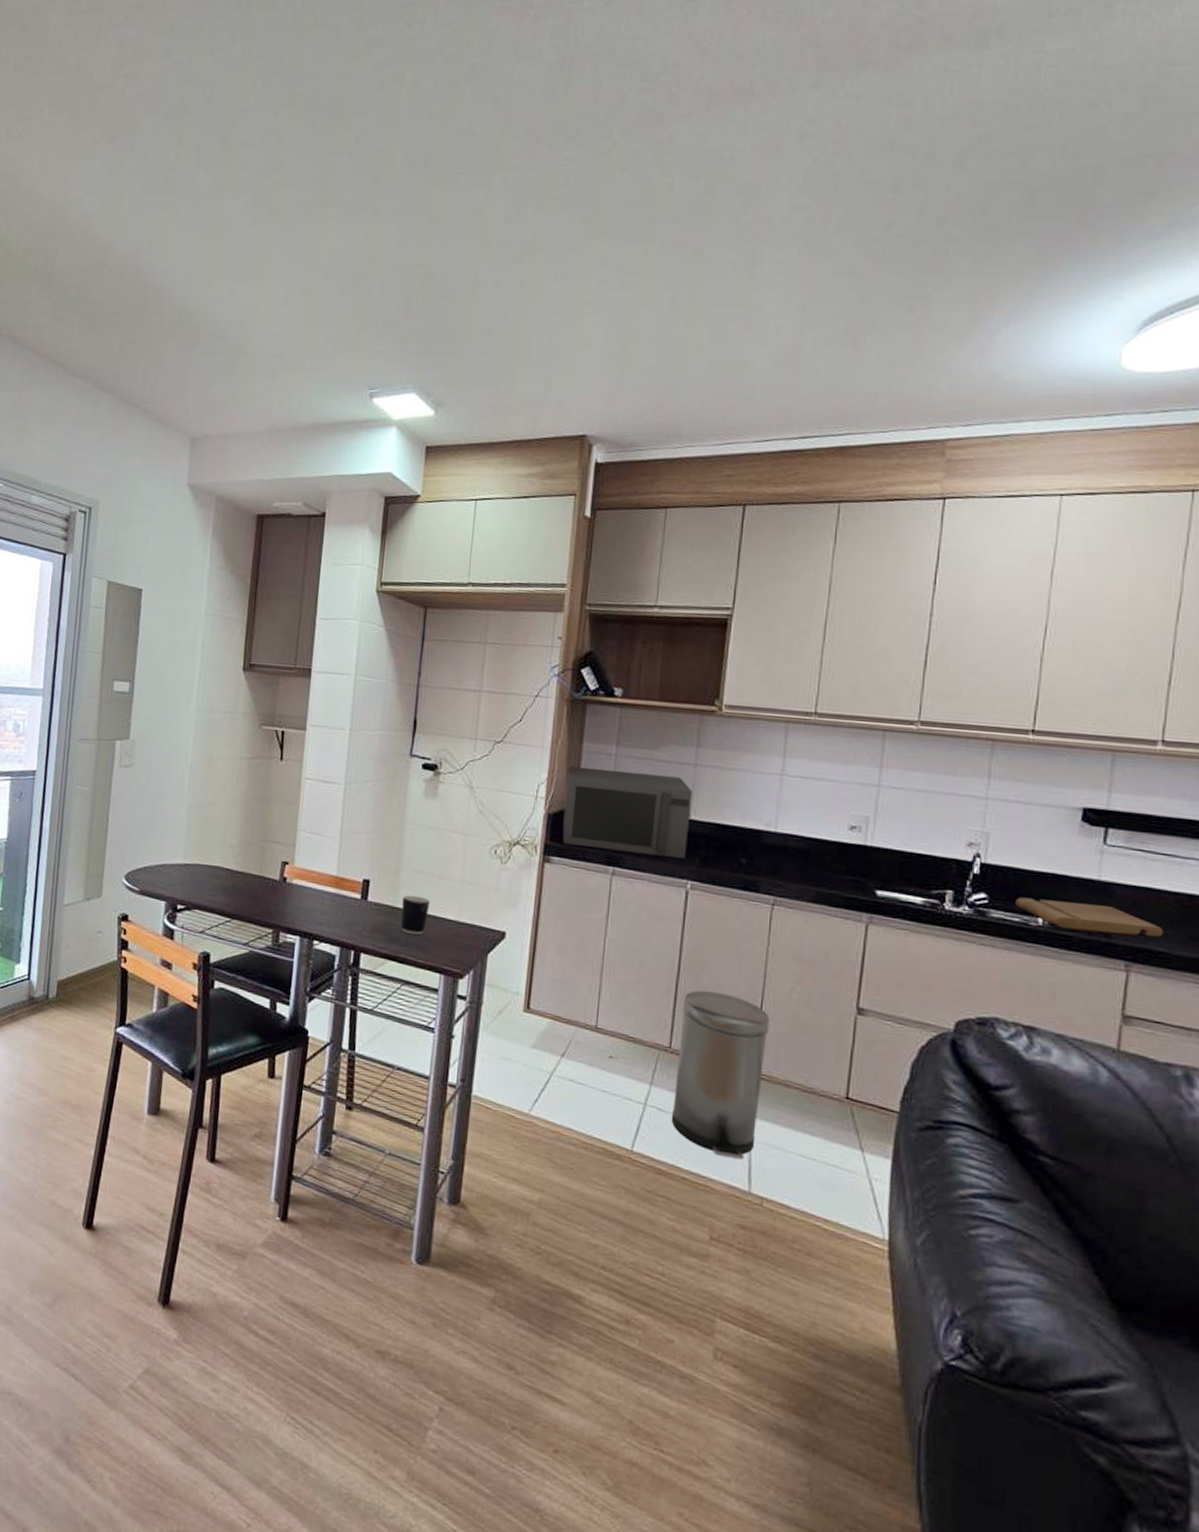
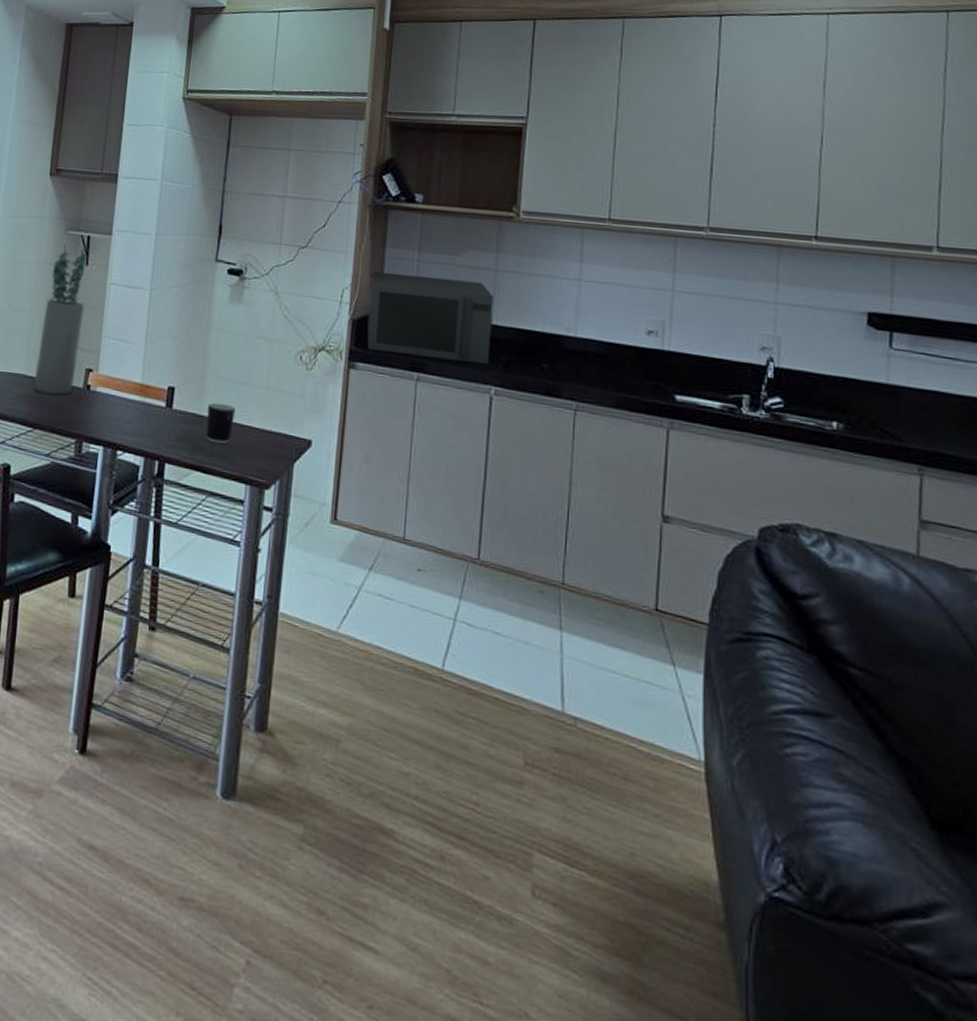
vase: none [231,737,284,888] -> present [34,242,90,396]
pedal bin: present [671,990,770,1160] -> none [481,499,577,678]
cutting board: present [1015,897,1164,939] -> none [810,401,953,442]

